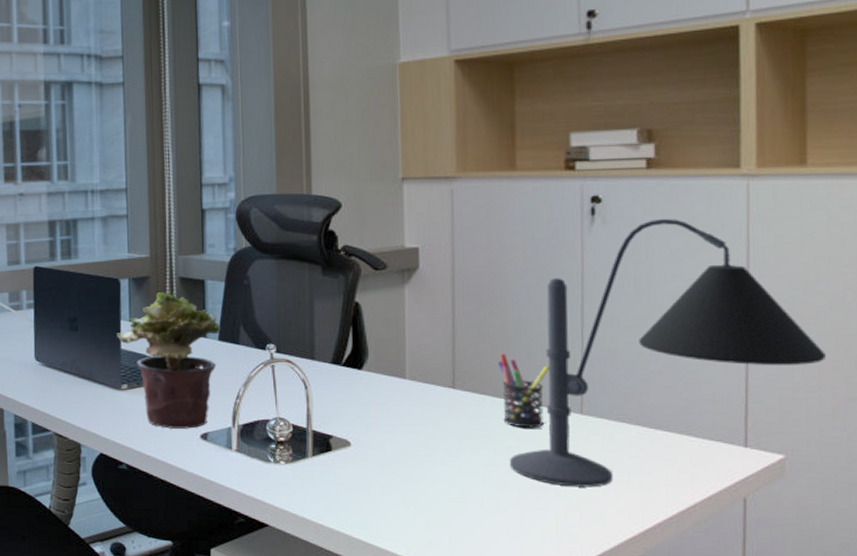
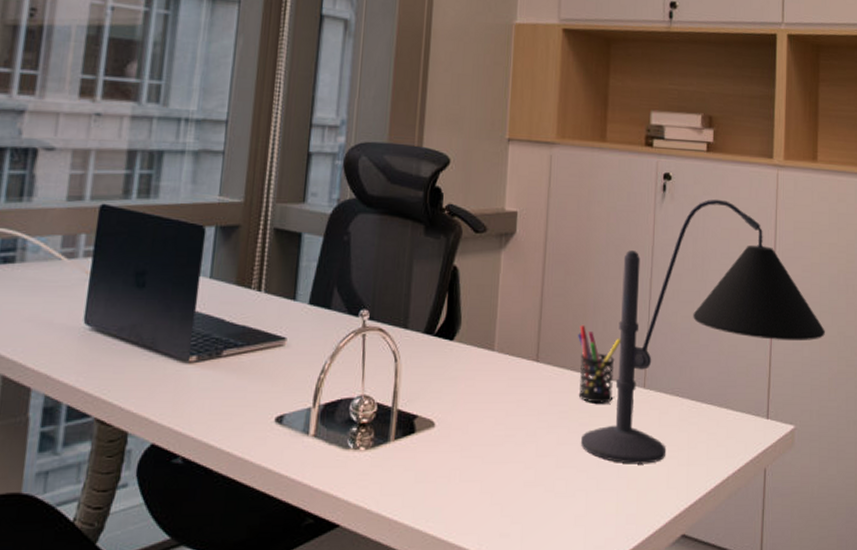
potted plant: present [117,292,221,429] -> none [192,245,313,411]

